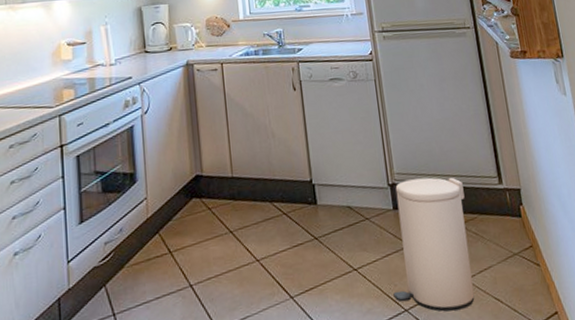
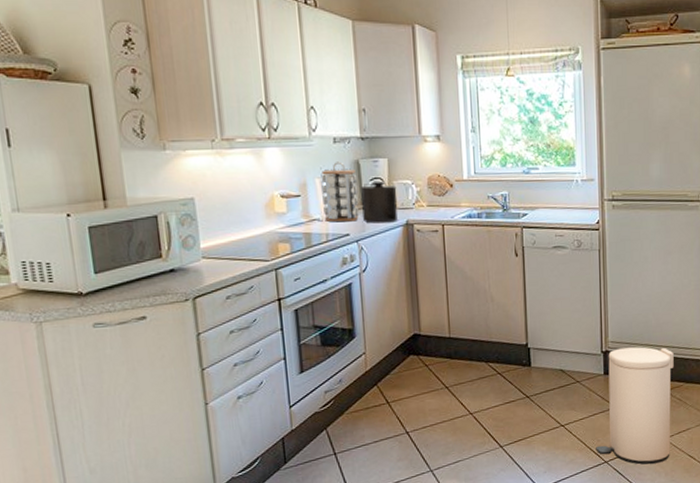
spice rack: none [106,9,141,67] -> present [321,162,359,223]
hip flask: none [143,24,178,66] -> present [361,180,398,224]

